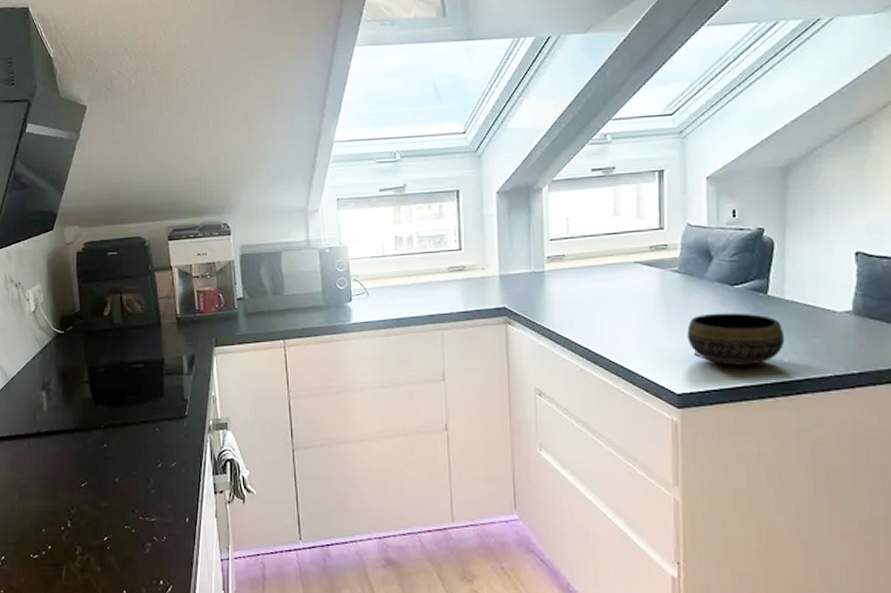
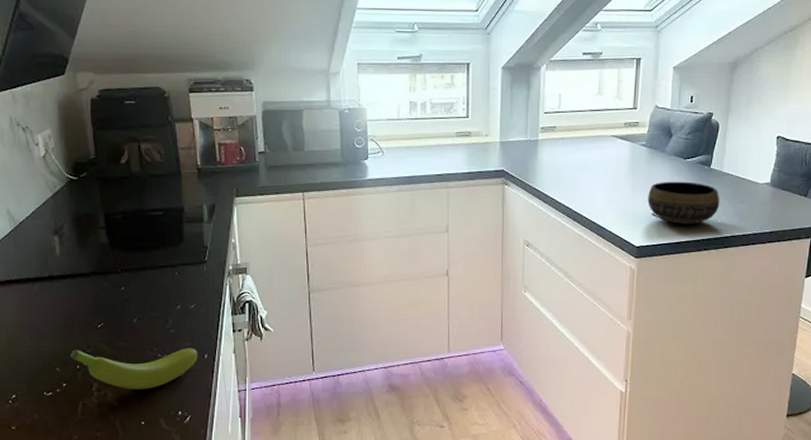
banana: none [55,510,179,555] -> present [70,348,198,389]

